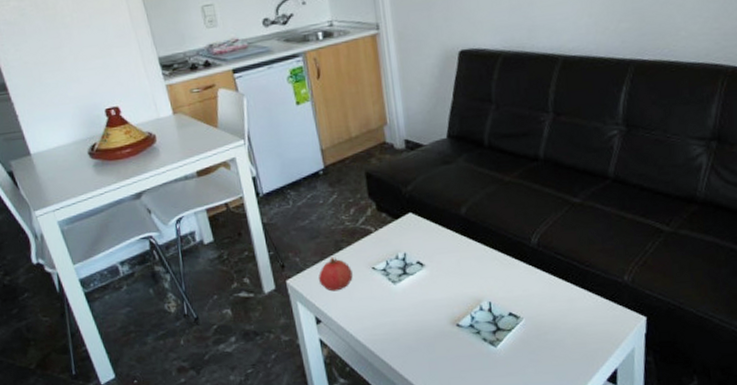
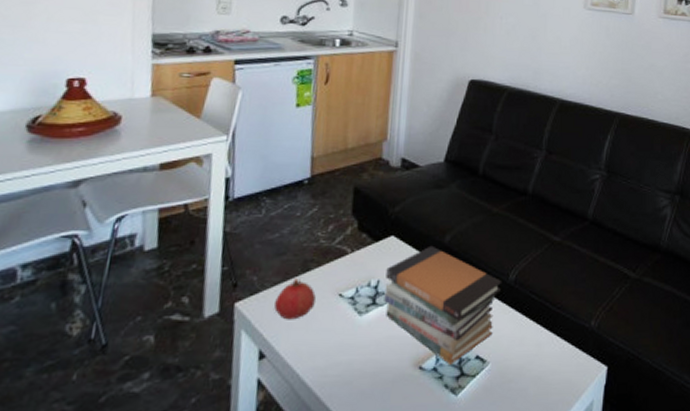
book stack: none [410,218,525,322] -> present [384,245,503,365]

